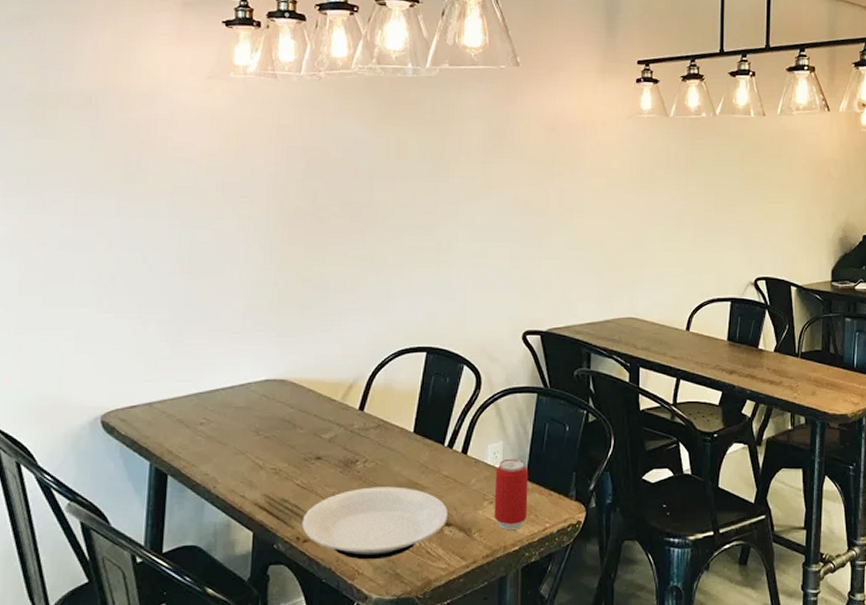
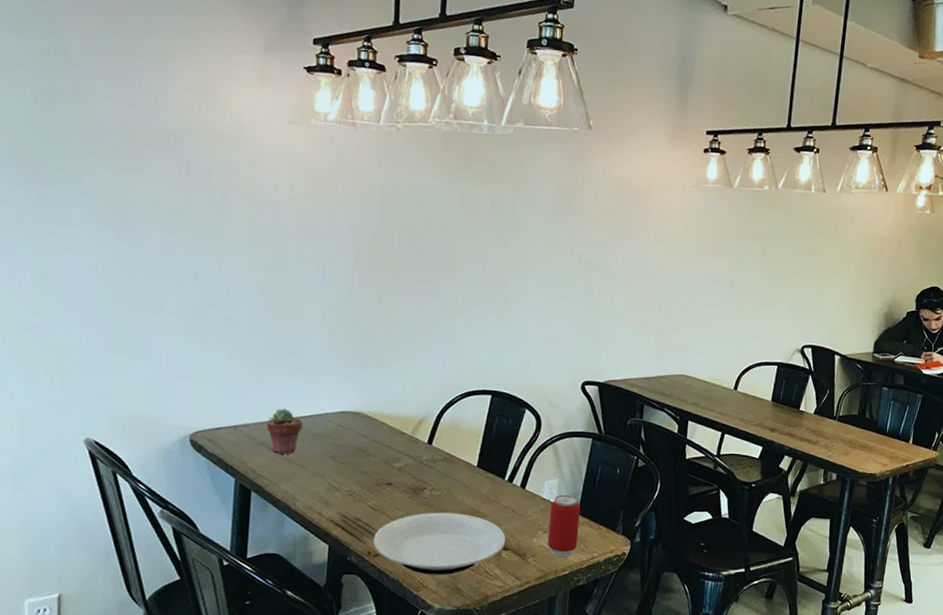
potted succulent: none [183,380,223,431] -> present [266,408,303,454]

